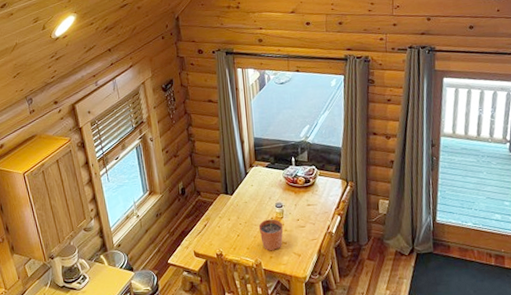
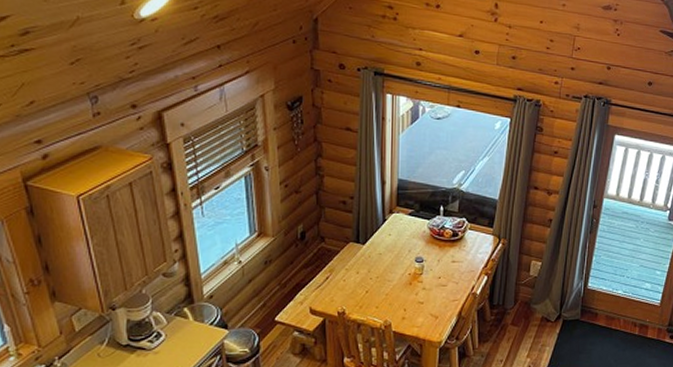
plant pot: present [258,217,284,251] -> none [392,272,421,312]

